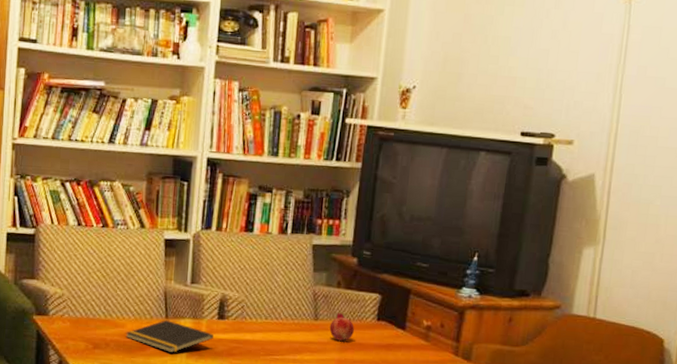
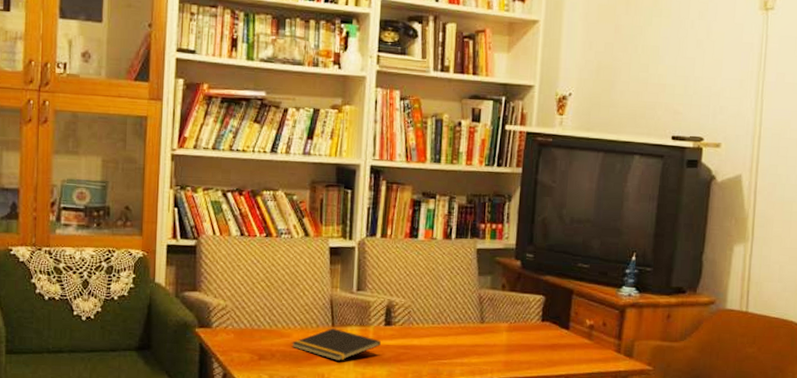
fruit: present [329,313,354,342] -> none [495,315,520,344]

